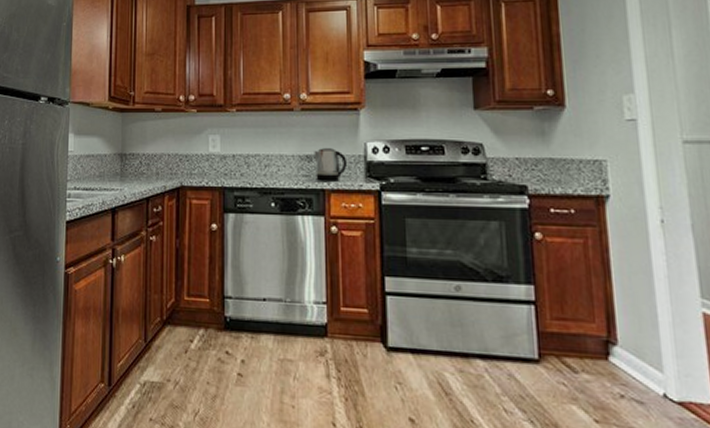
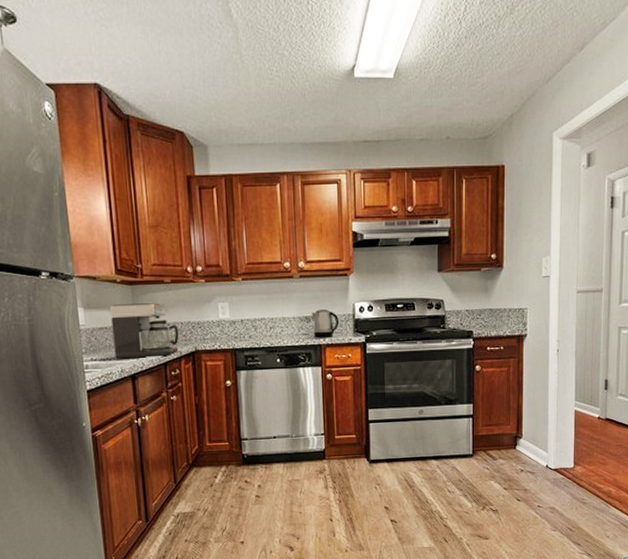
coffee maker: none [98,132,165,191] -> present [110,303,179,359]

